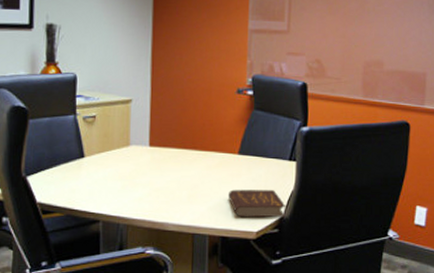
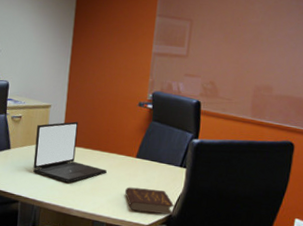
laptop: none [114,117,205,192] -> present [33,121,107,183]

